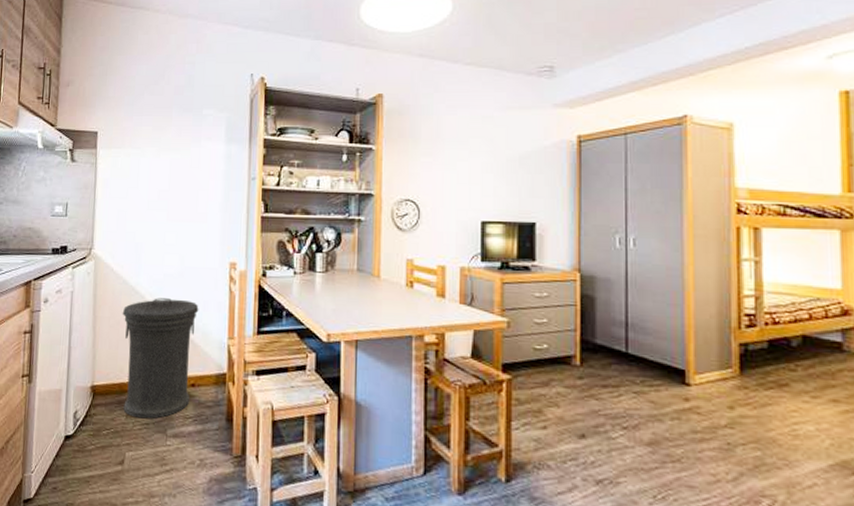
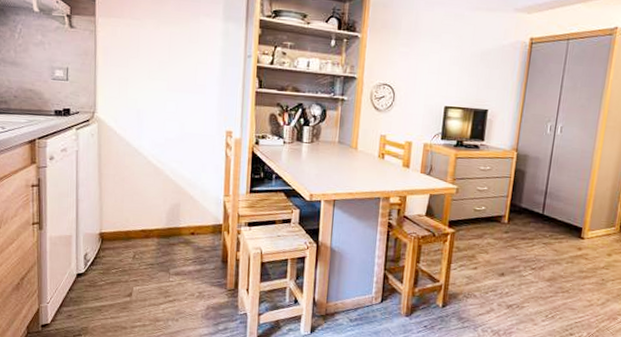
trash can: present [122,298,199,419] -> none [126,159,198,261]

